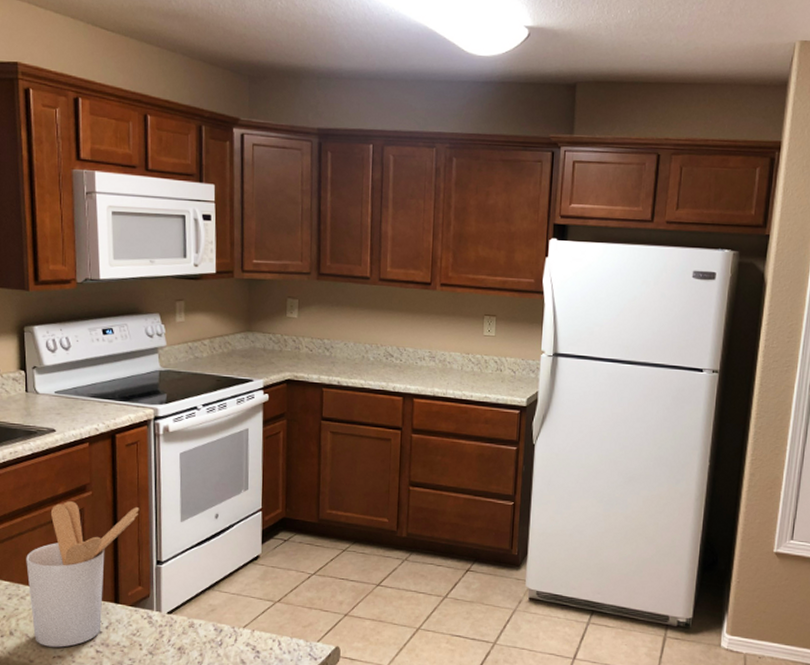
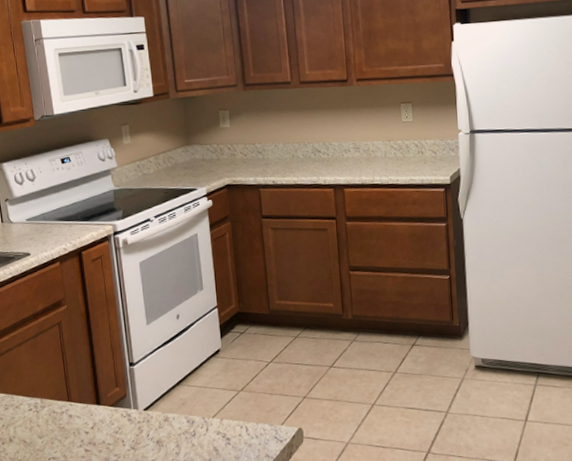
utensil holder: present [26,501,139,648] -> none [16,316,109,450]

